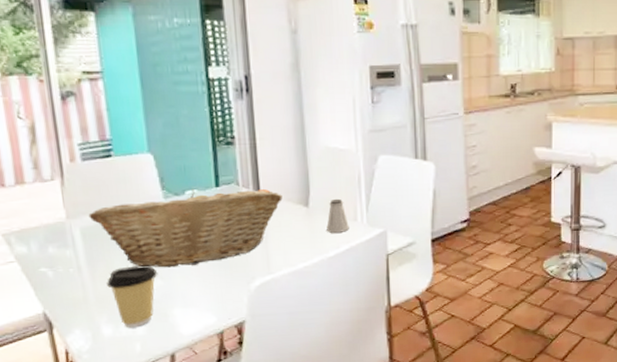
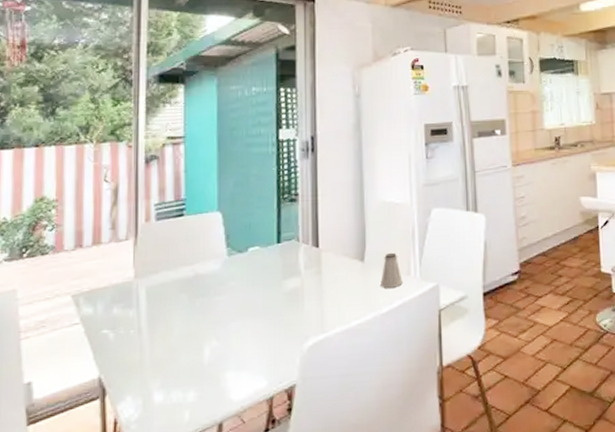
fruit basket: present [88,189,283,268] -> none [155,245,340,328]
coffee cup: present [107,265,158,327] -> none [164,325,215,393]

